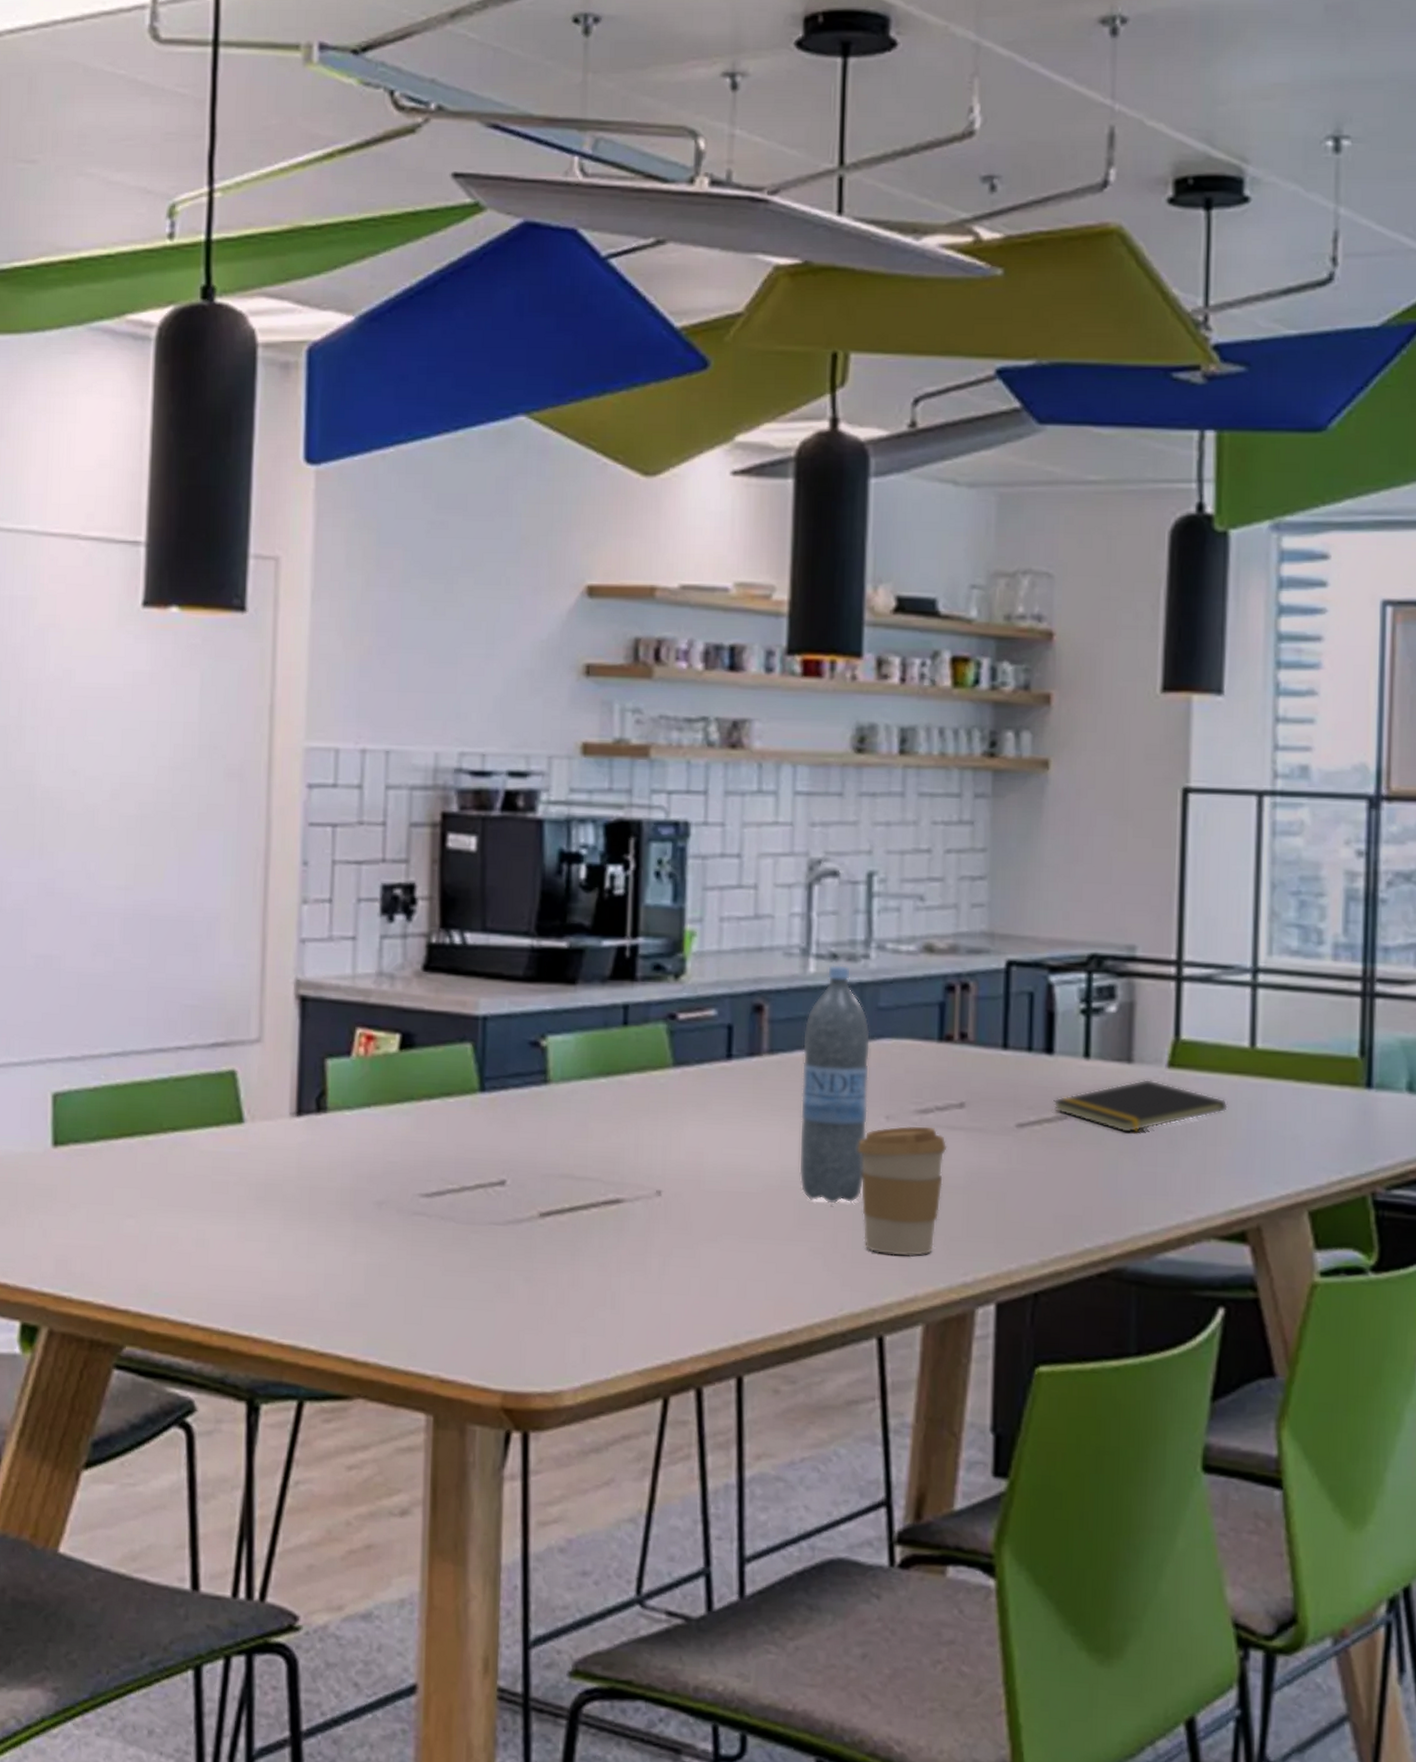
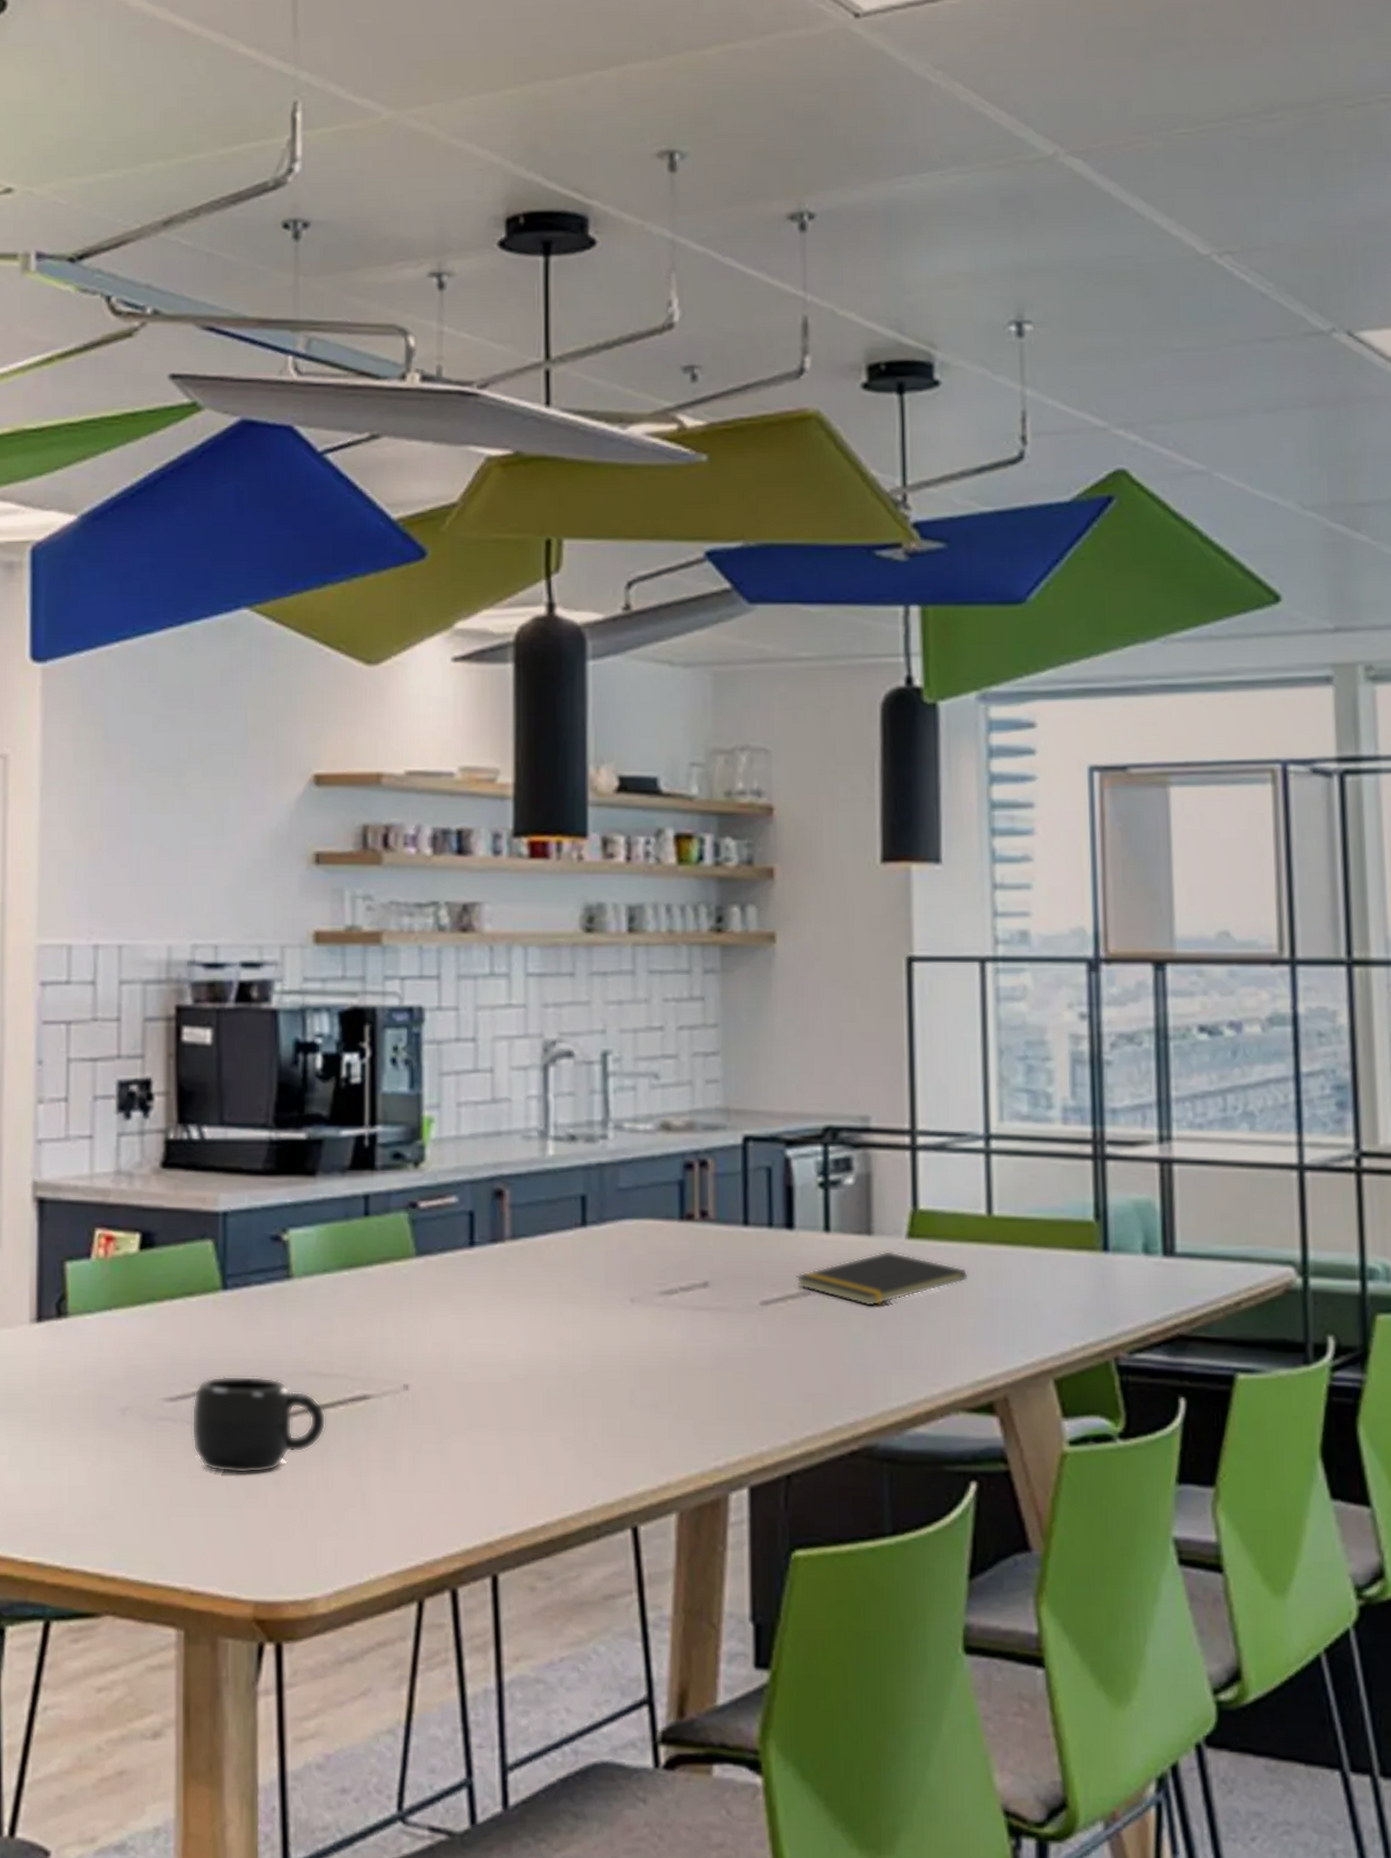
mug: none [445,1174,579,1270] -> present [191,1375,326,1474]
water bottle: present [799,965,871,1204] -> none [545,1146,612,1391]
coffee cup: present [857,1126,947,1256] -> none [603,1308,693,1442]

